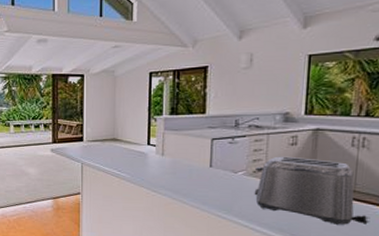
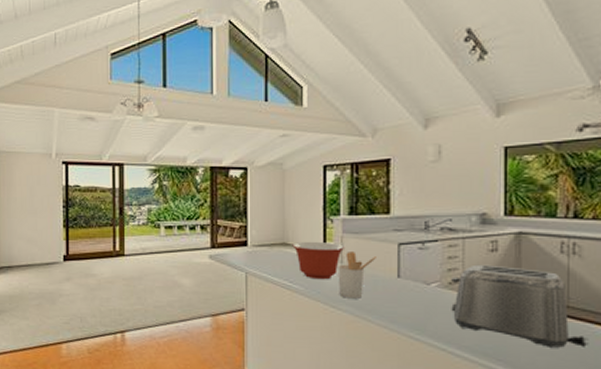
mixing bowl: none [121,137,166,169] -> present [292,241,346,280]
utensil holder: none [159,146,192,185] -> present [338,252,376,299]

